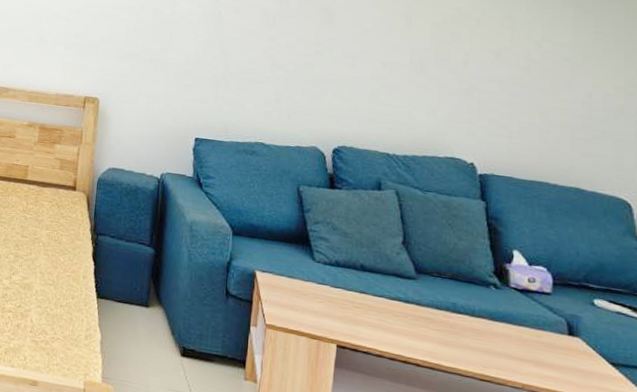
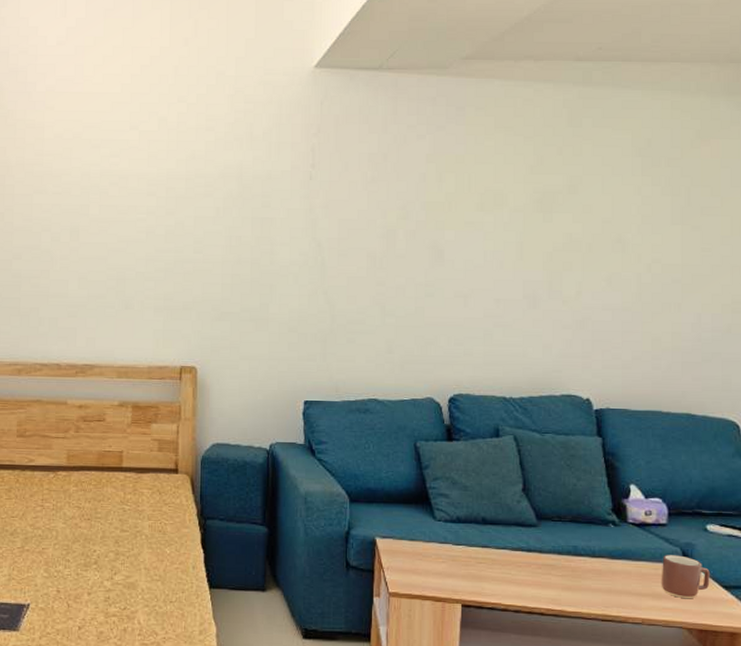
mug: none [543,323,597,371] -> present [661,555,710,599]

